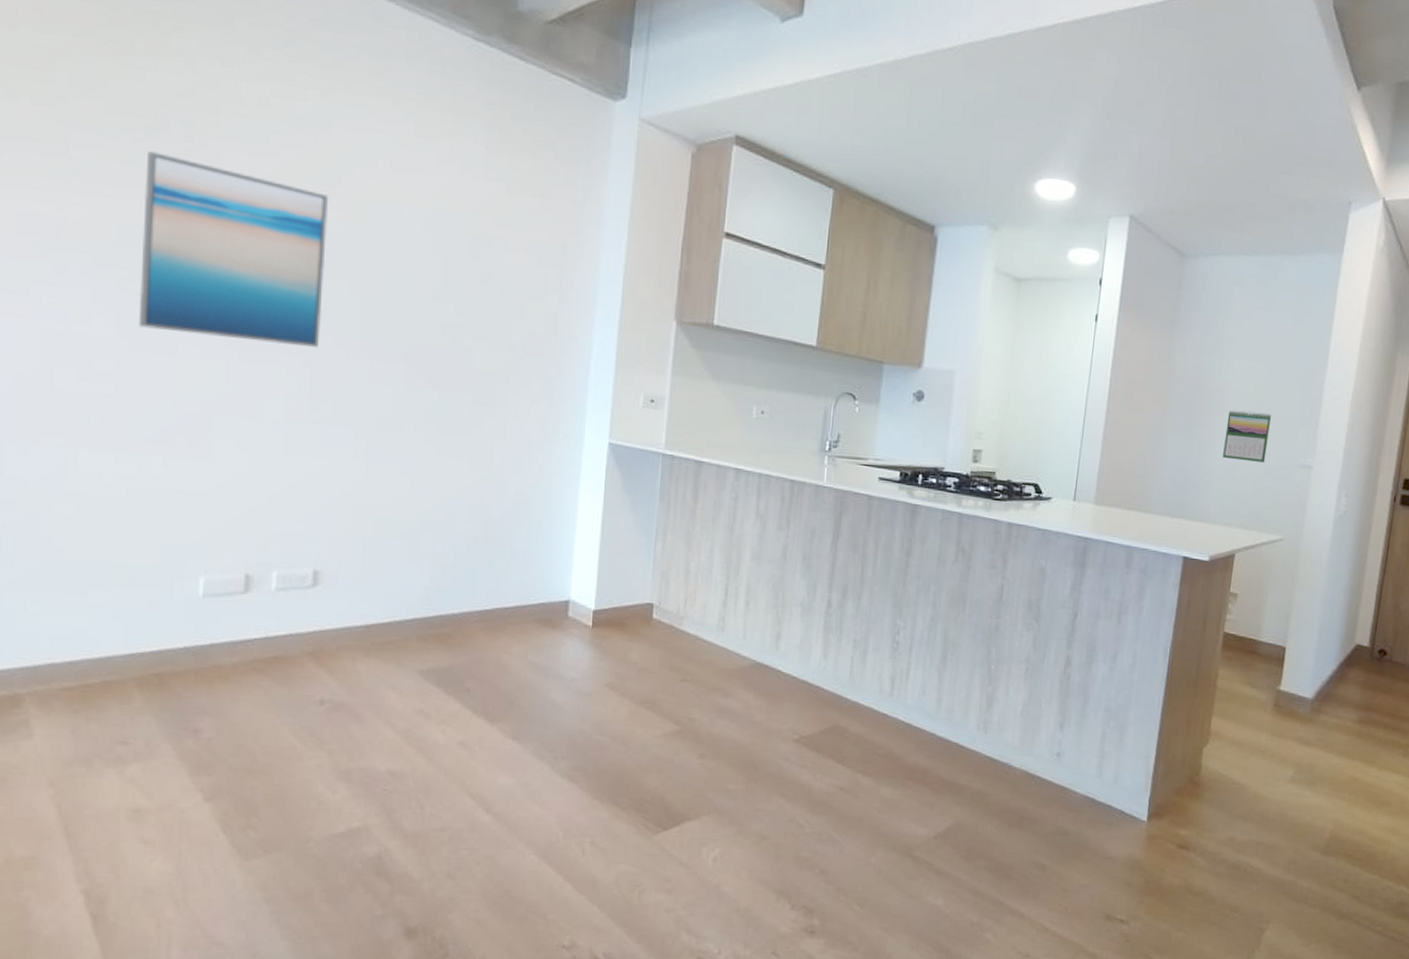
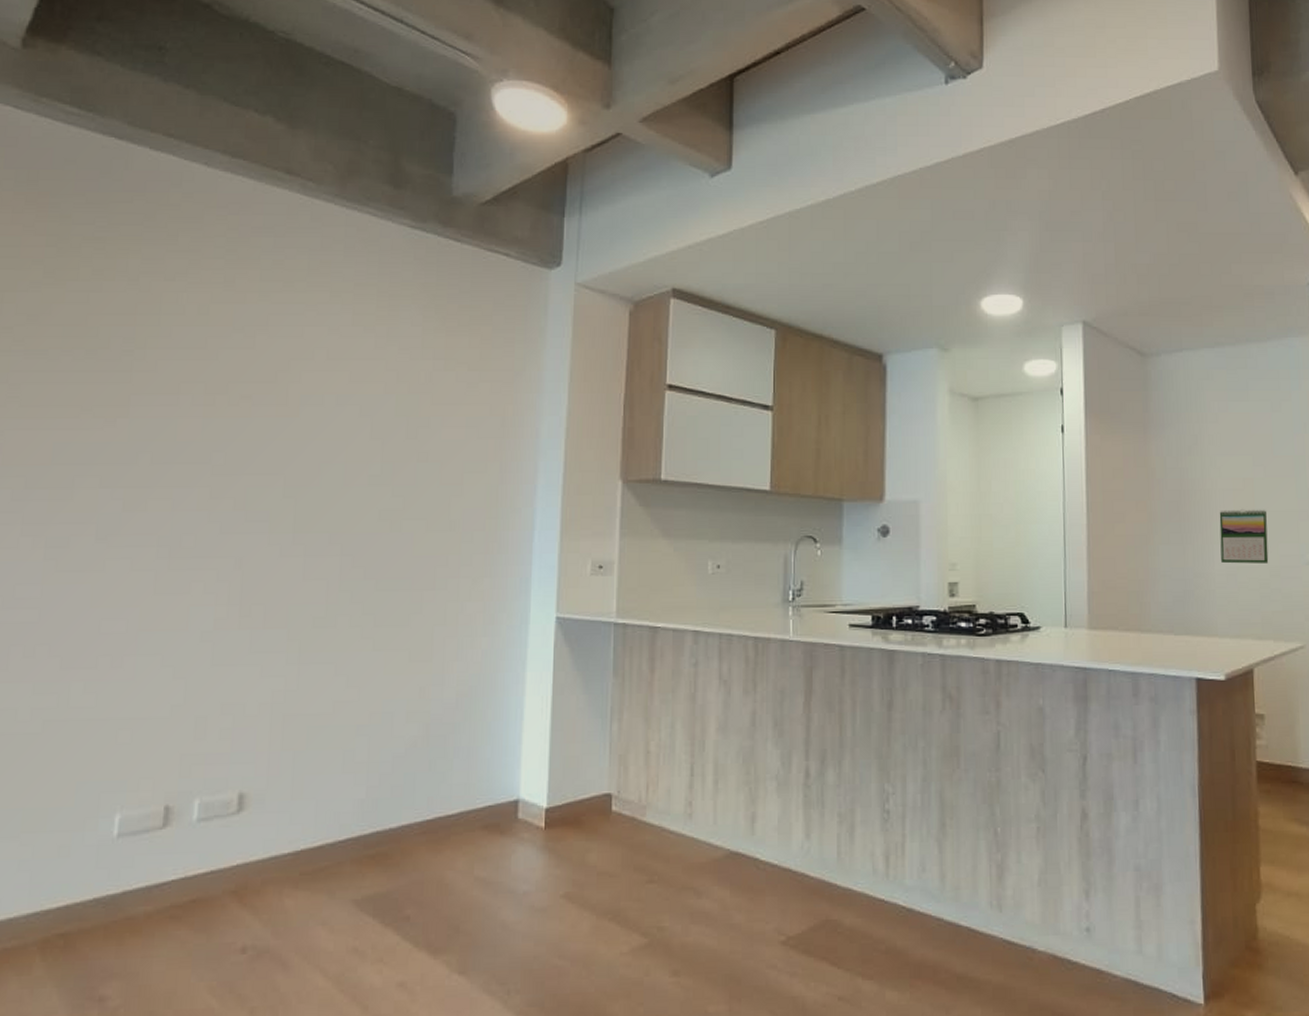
wall art: present [138,150,329,348] -> none [66,368,265,550]

